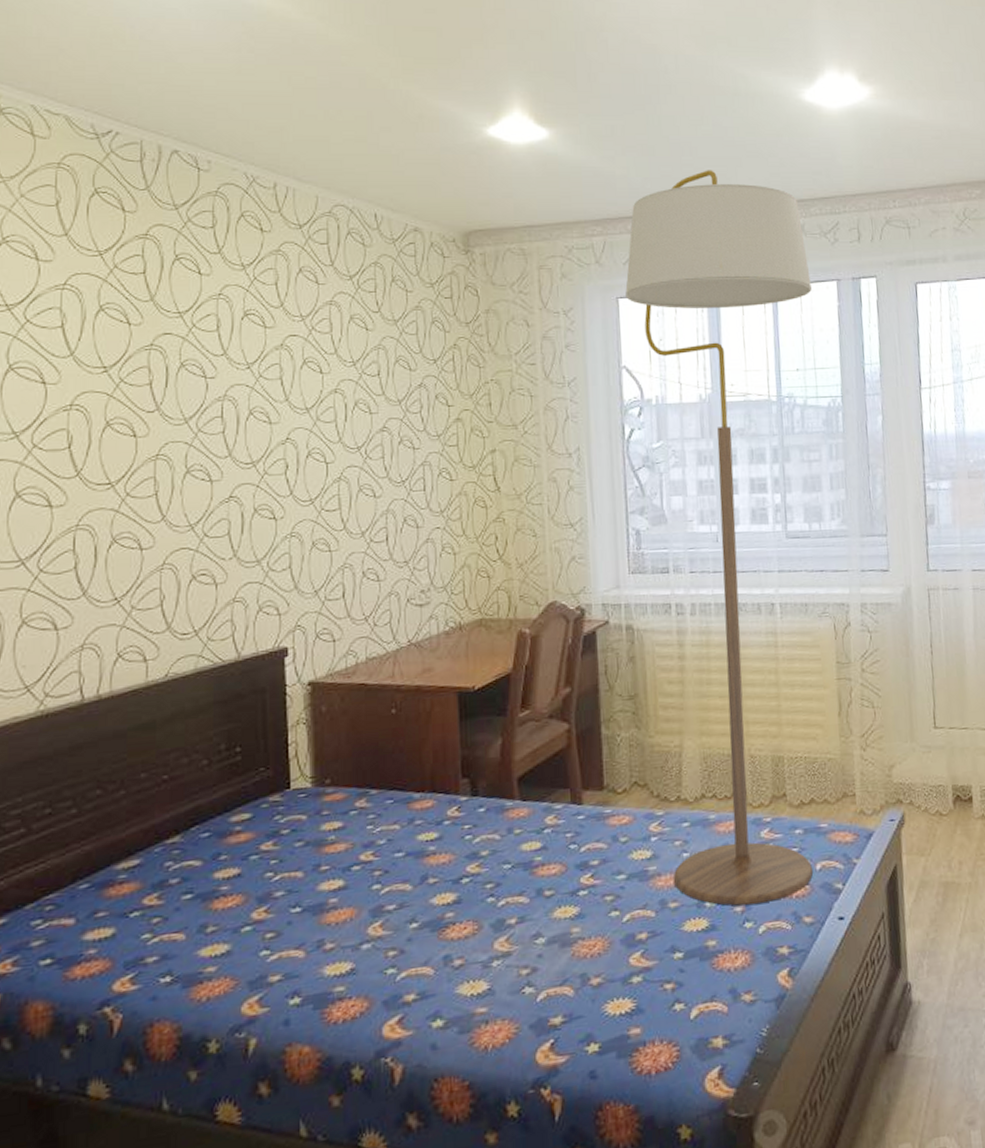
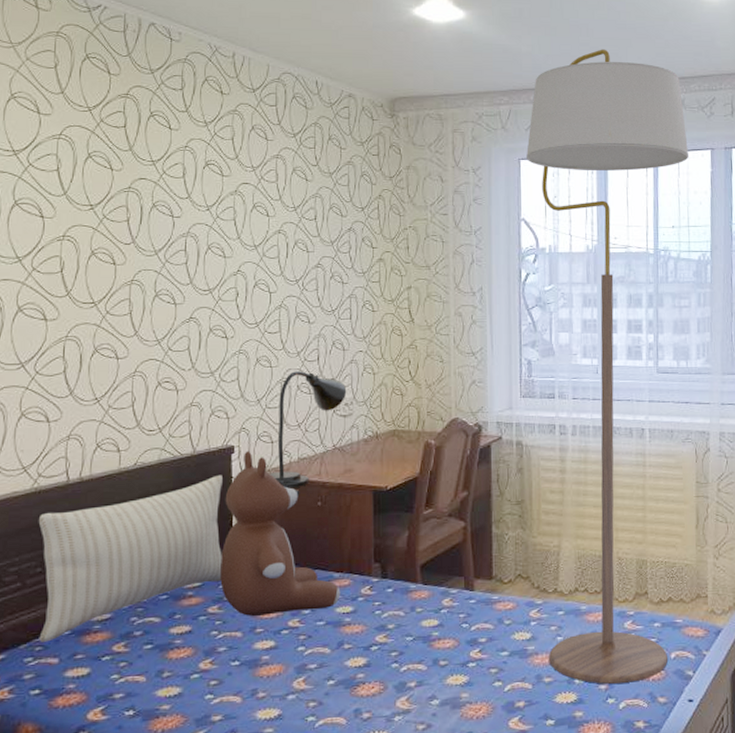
pillow: none [46,682,277,900] -> present [38,474,222,642]
teddy bear: none [275,652,423,852] -> present [220,451,341,616]
desk lamp: none [331,554,423,695] -> present [268,371,347,489]

